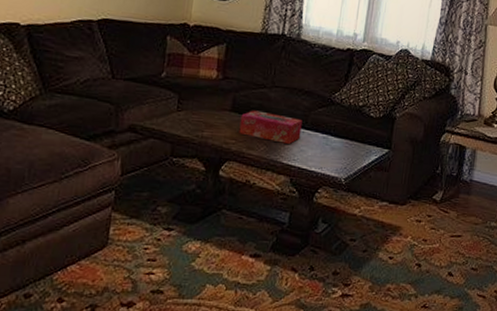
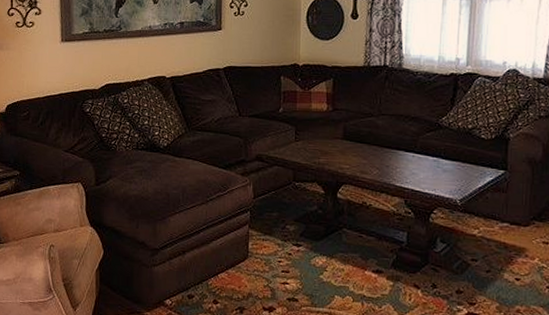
tissue box: present [239,110,302,144] -> none [352,137,411,168]

